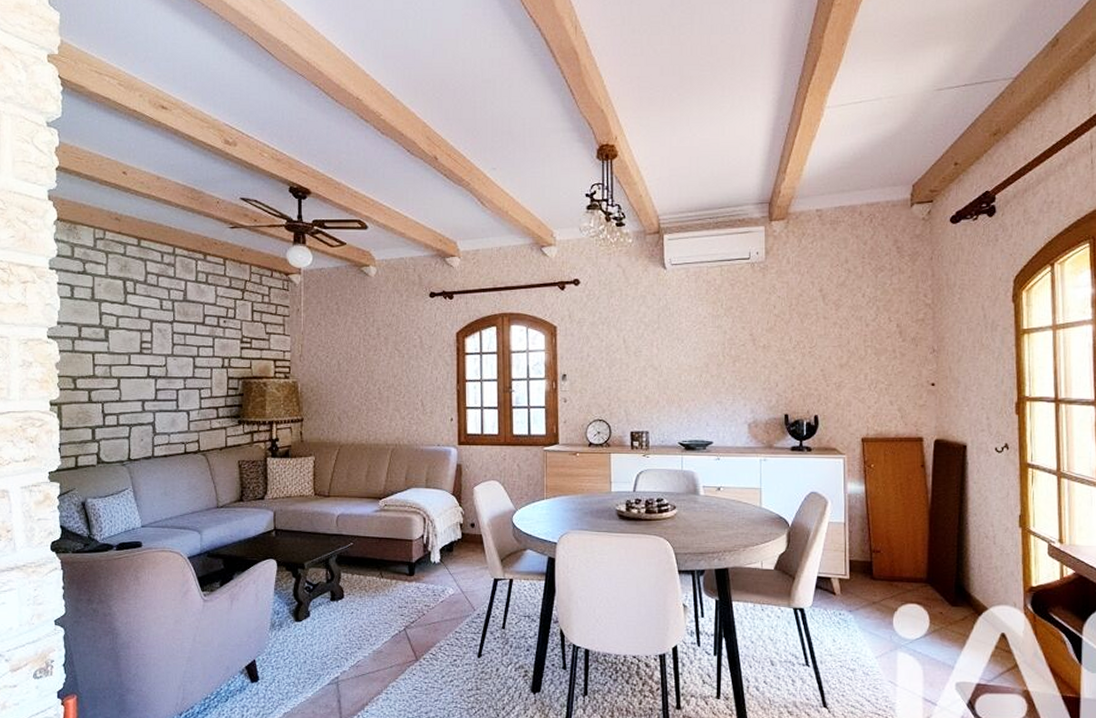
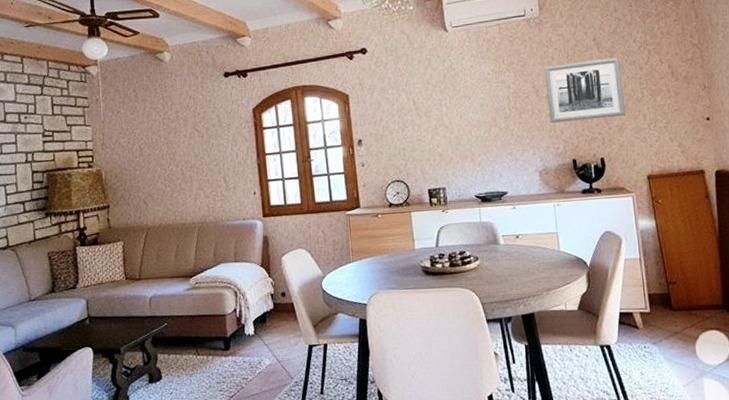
wall art: none [763,311,847,374] -> present [543,57,627,123]

